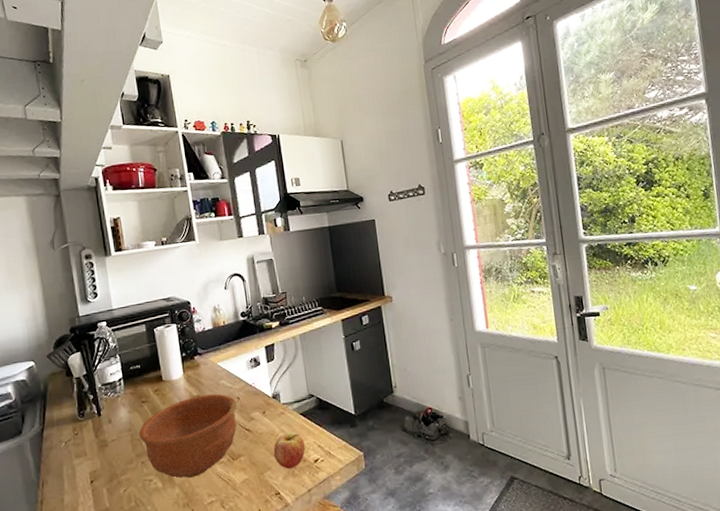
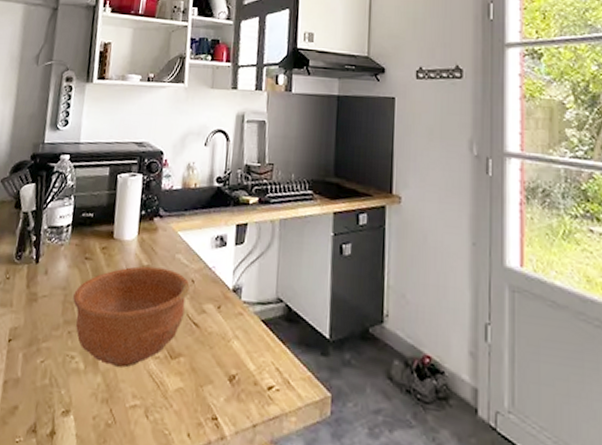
fruit: present [273,431,306,469] -> none [219,339,261,390]

